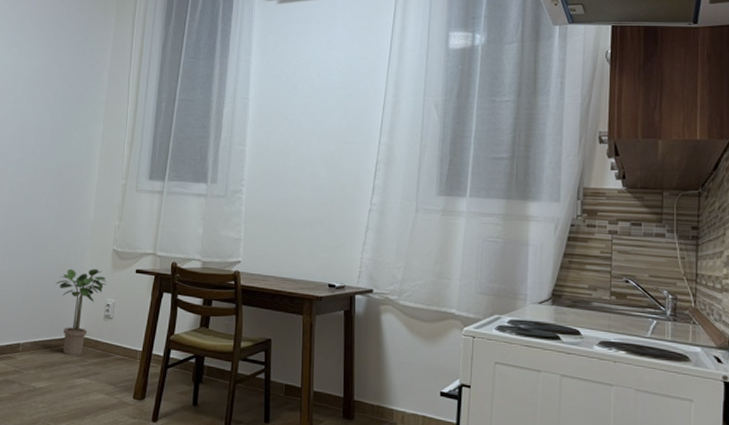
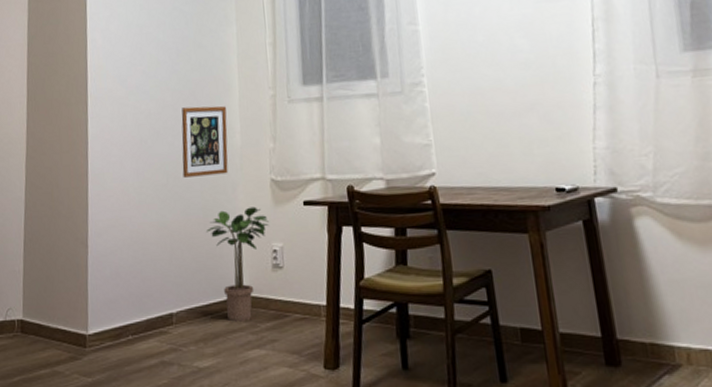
picture frame: none [43,184,85,241] -> present [181,106,228,178]

